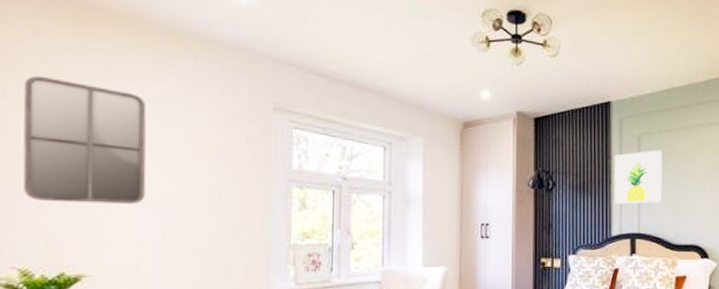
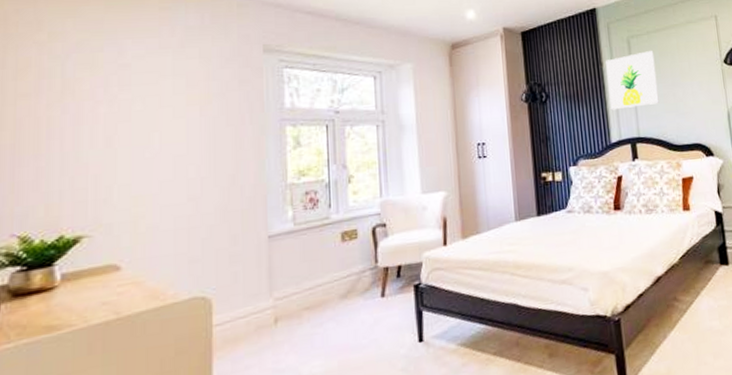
home mirror: present [22,75,147,204] -> none [21,42,142,165]

